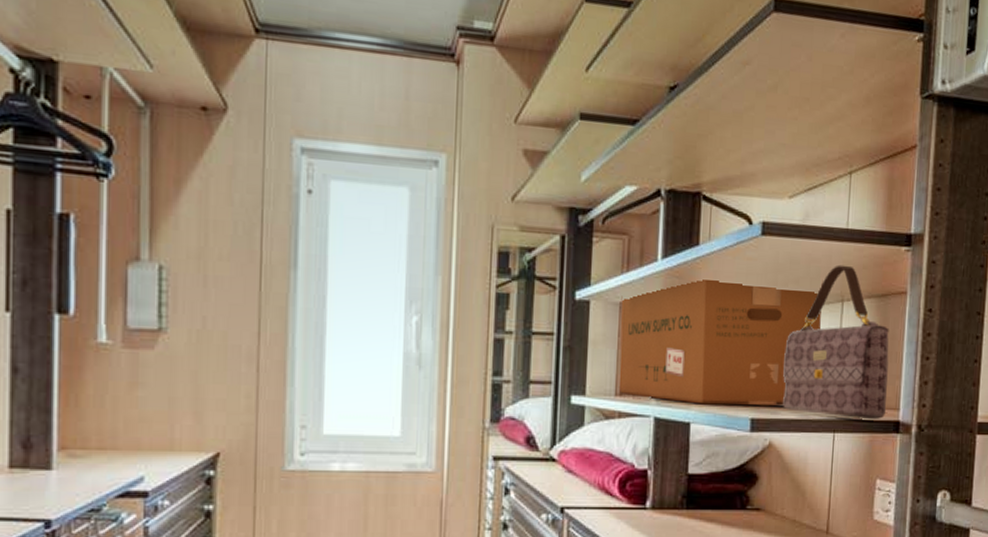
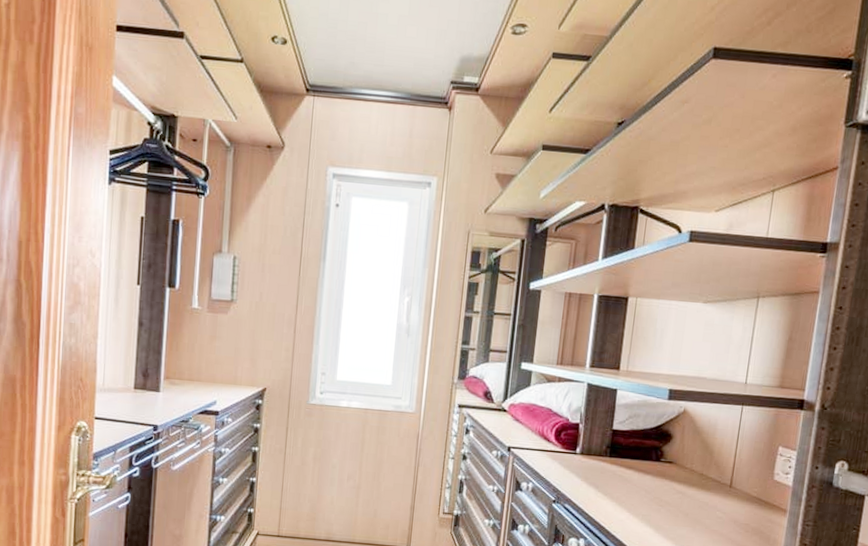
box: present [619,280,823,407] -> none [560,276,741,381]
handbag: present [783,264,889,420] -> none [698,267,800,398]

